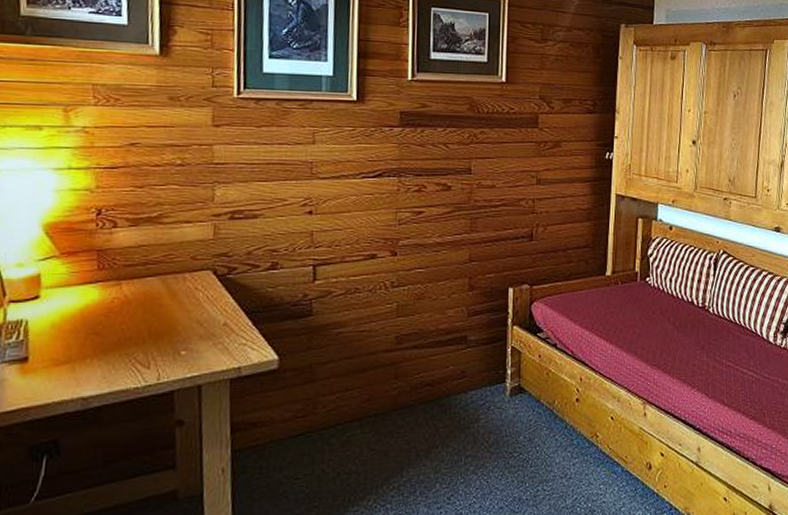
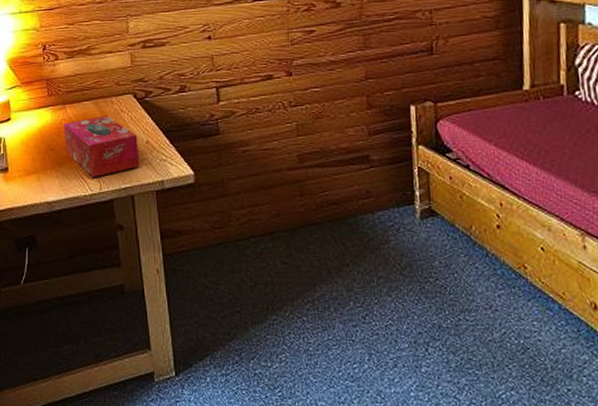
tissue box: none [114,294,214,365] -> present [63,116,140,177]

